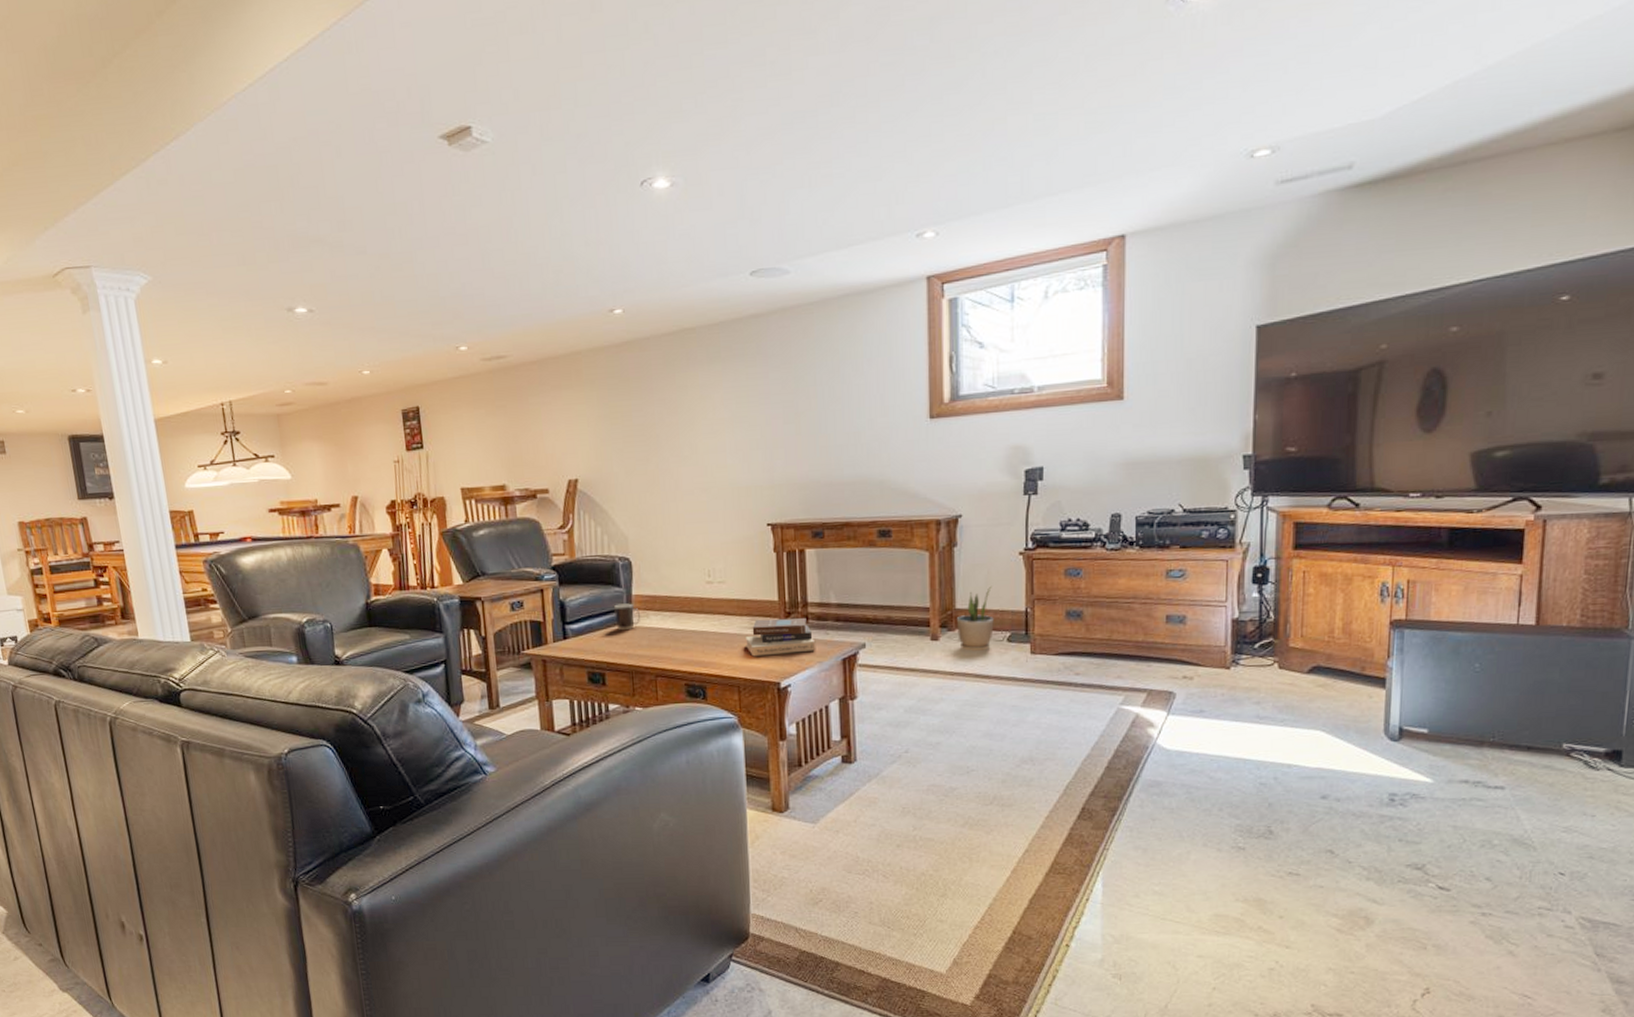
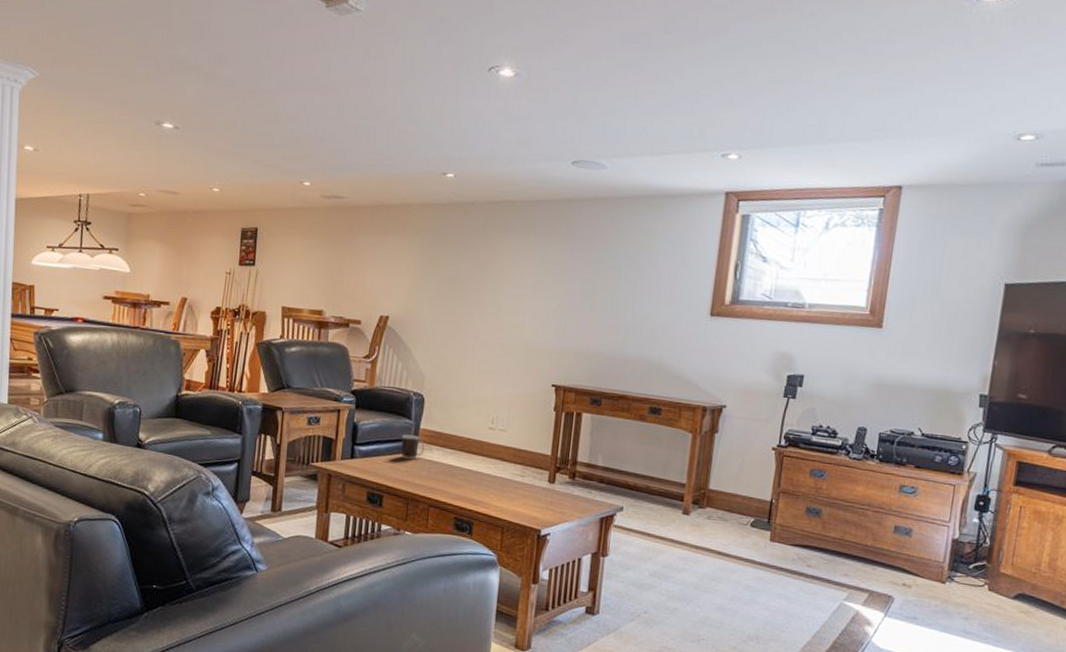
books: present [745,617,816,657] -> none [515,469,579,506]
potted plant: present [956,585,994,651] -> none [707,473,744,531]

